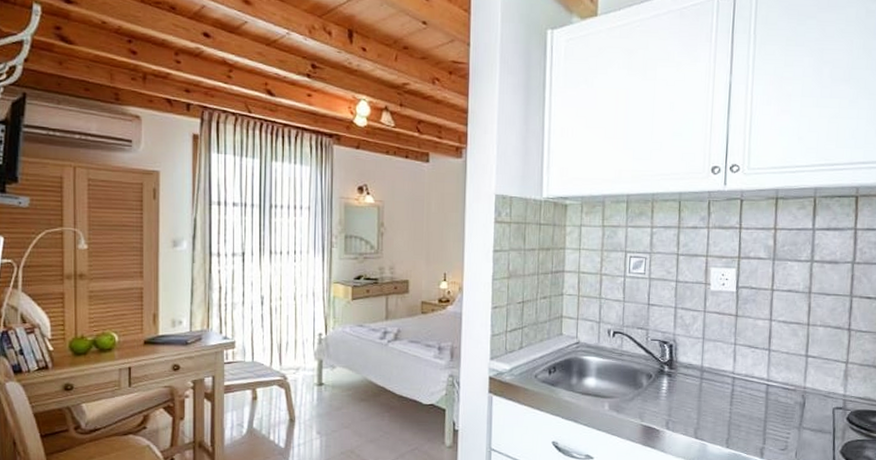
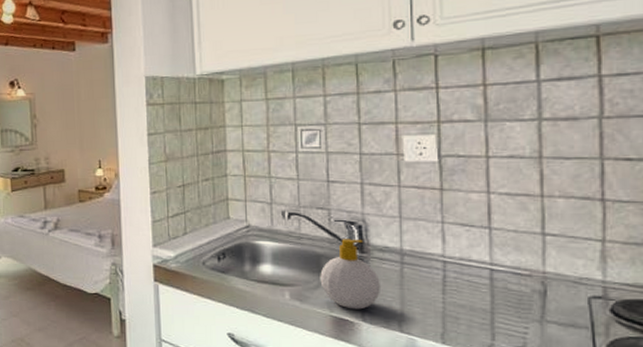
soap bottle: none [635,356,684,419] -> present [320,239,382,310]

